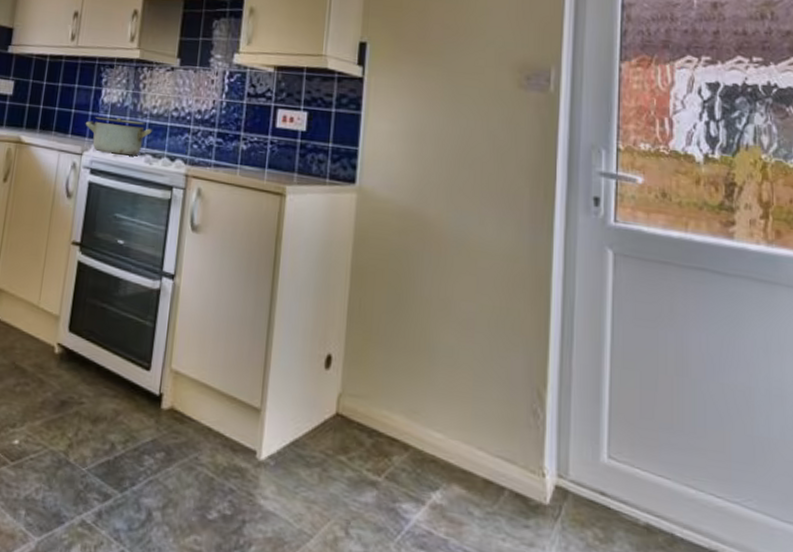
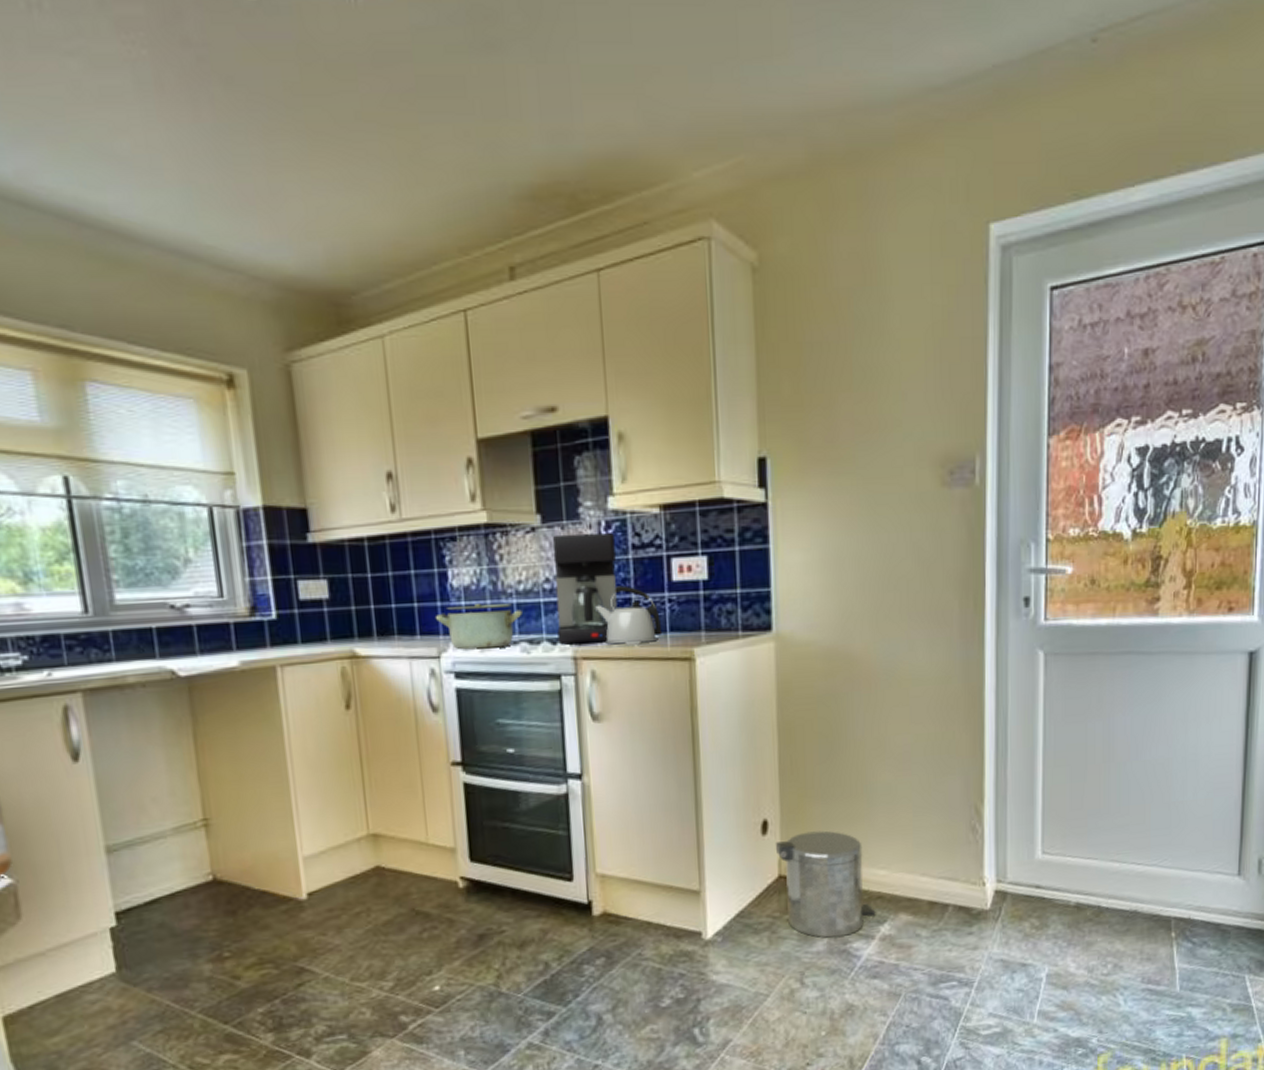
coffee maker: none [176,76,235,166] -> present [552,533,617,645]
kettle: none [210,123,262,175] -> present [595,585,663,647]
trash can: none [336,375,428,494] -> present [775,830,876,939]

